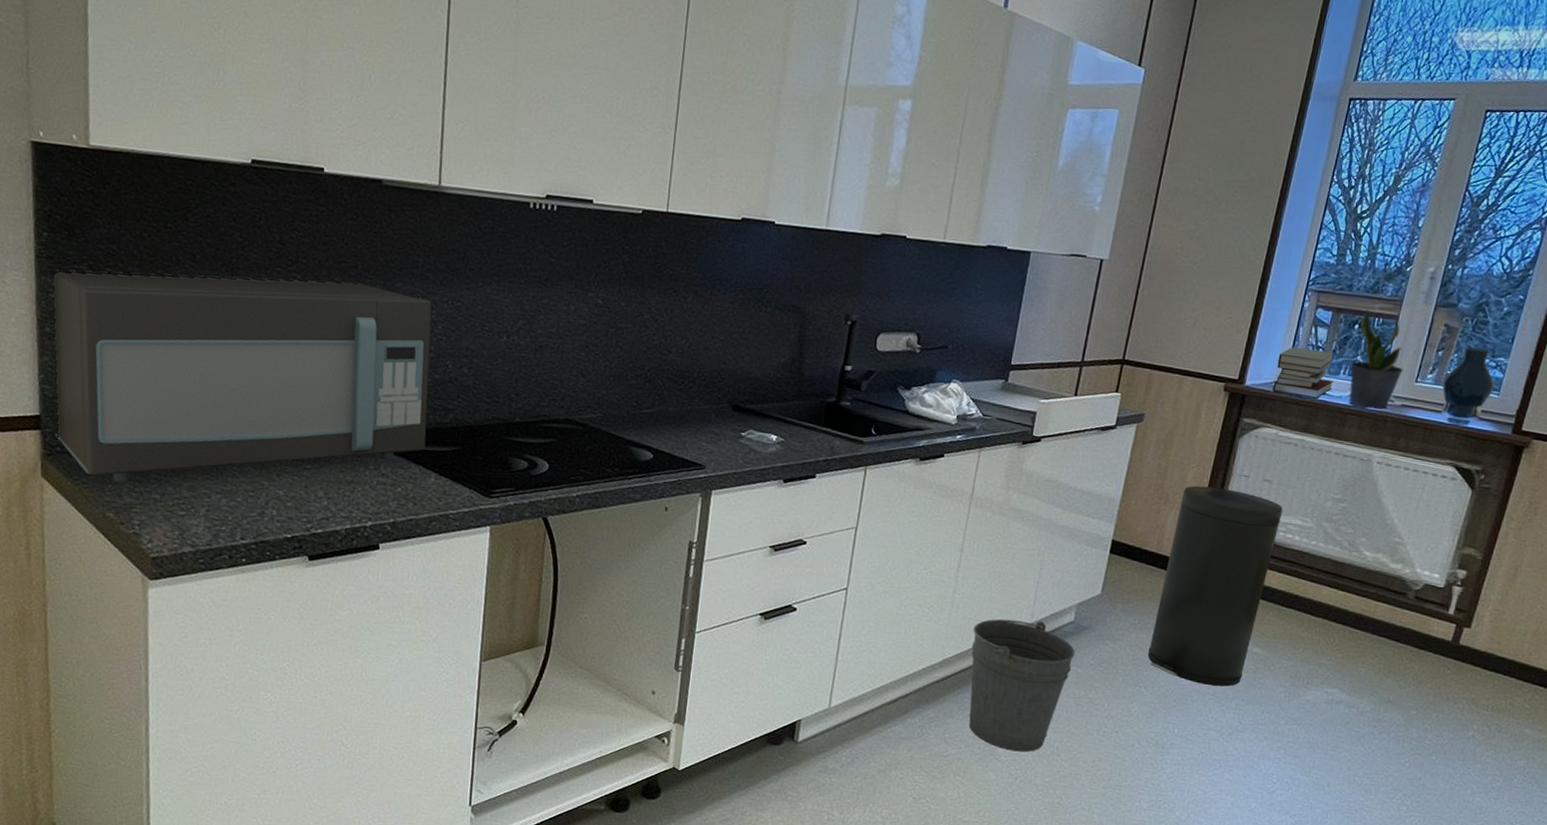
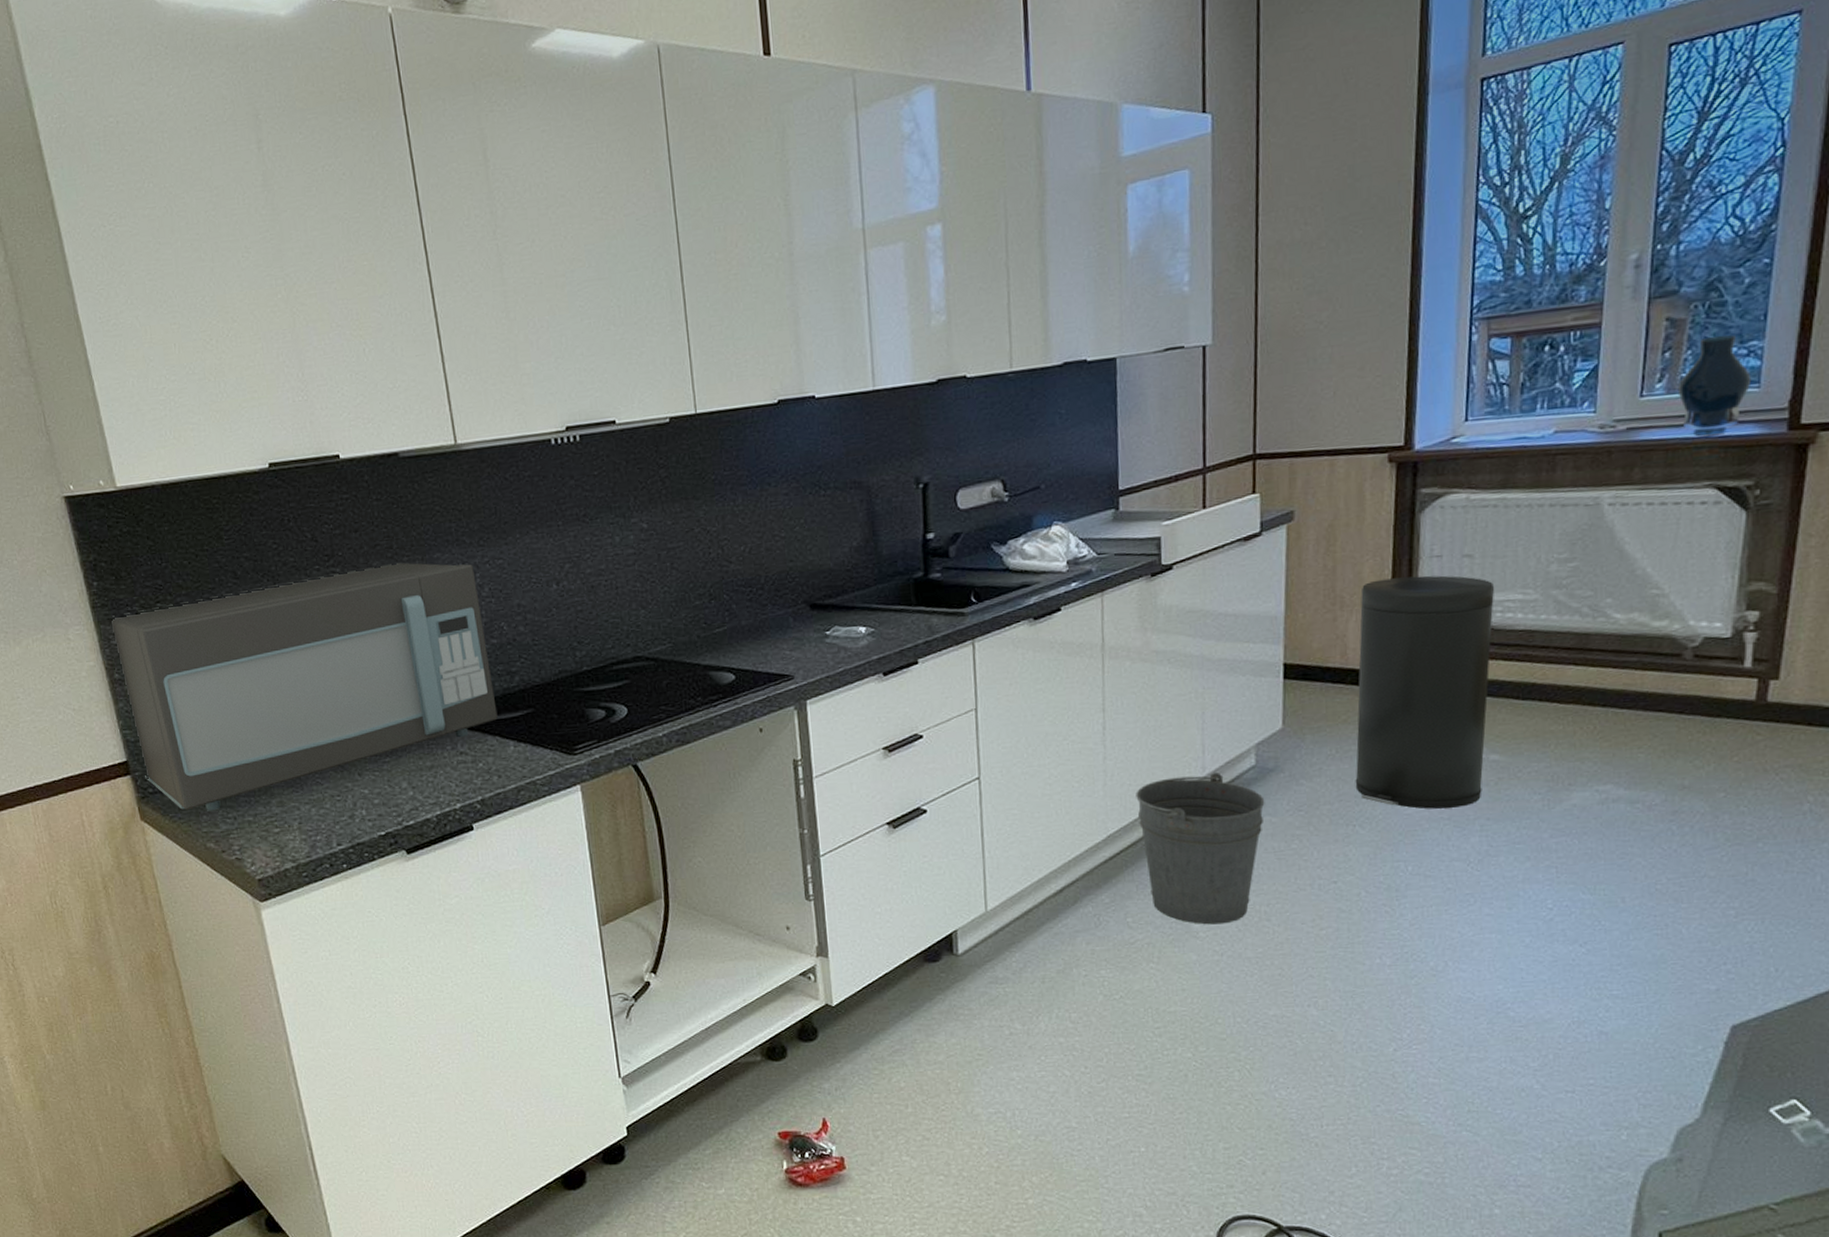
books: present [1272,347,1334,399] -> none [1451,386,1530,449]
potted plant: present [1349,308,1404,410] -> none [1549,323,1622,445]

